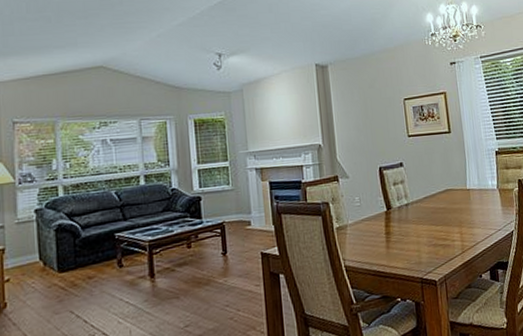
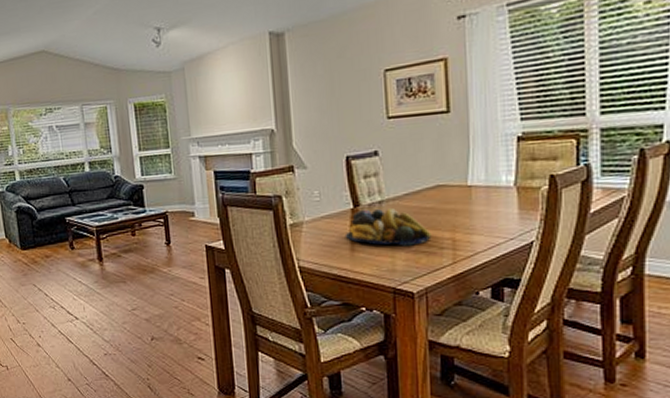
fruit bowl: none [381,210,446,242] -> present [345,208,432,246]

